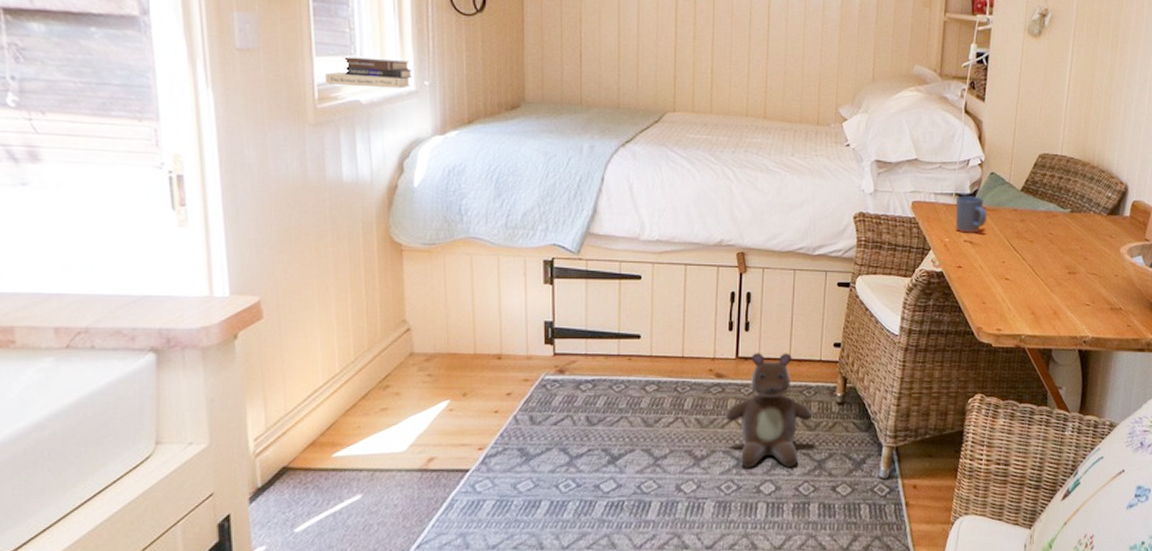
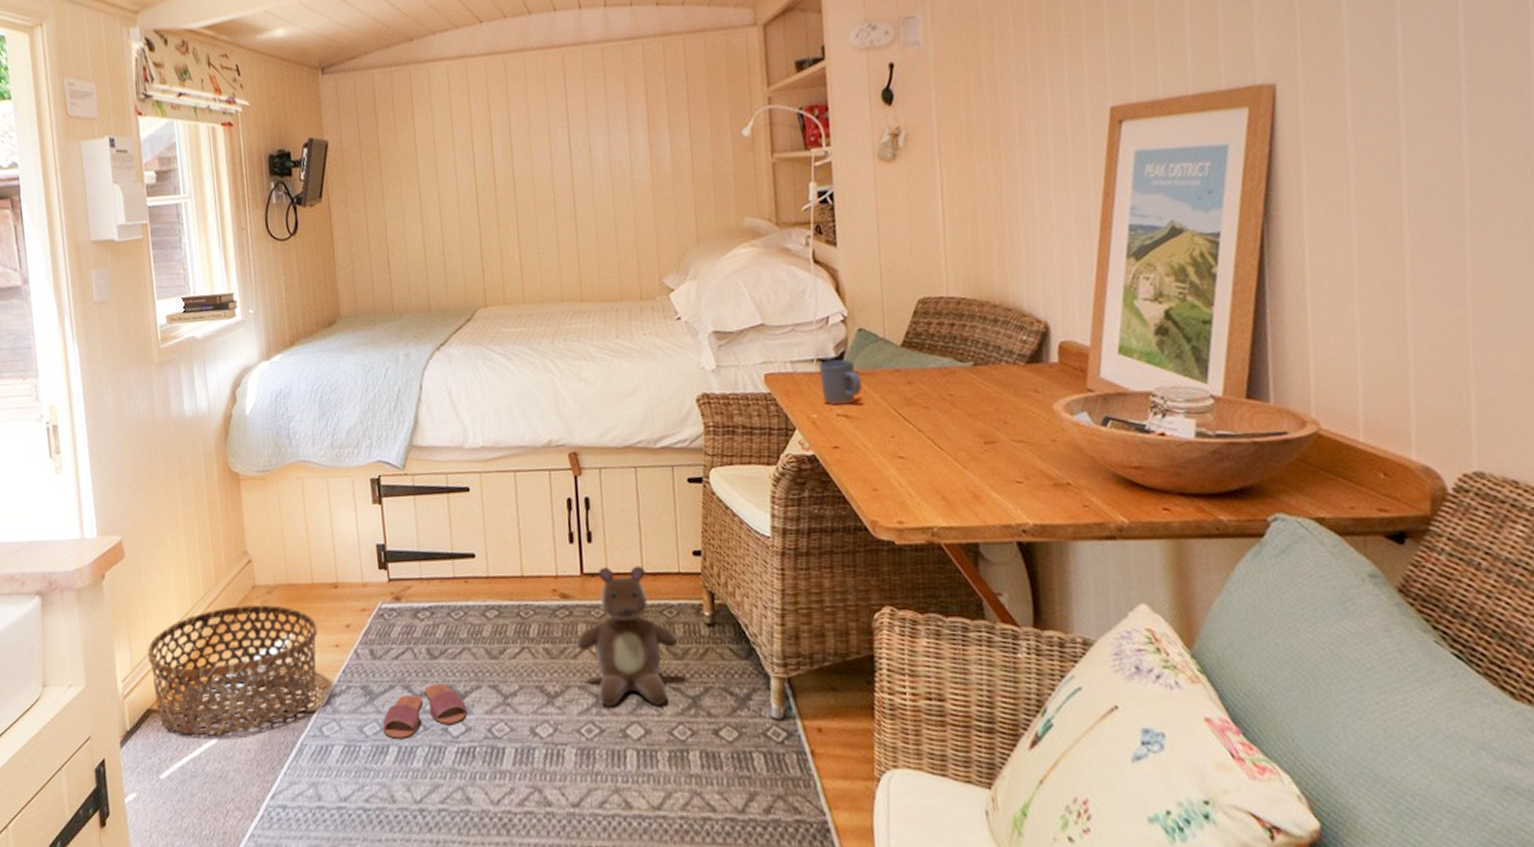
basket: none [286,371,477,492] -> present [148,604,318,736]
slippers: none [537,446,619,494] -> present [383,683,467,739]

